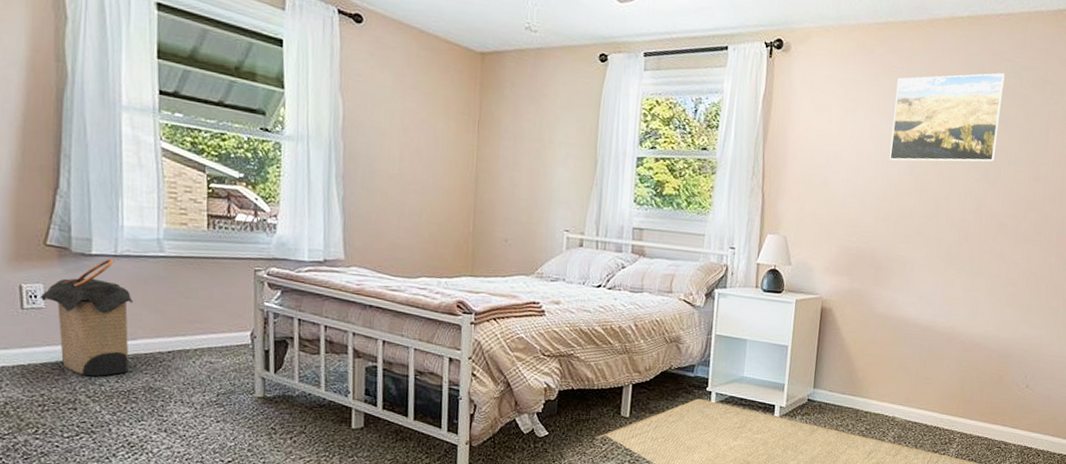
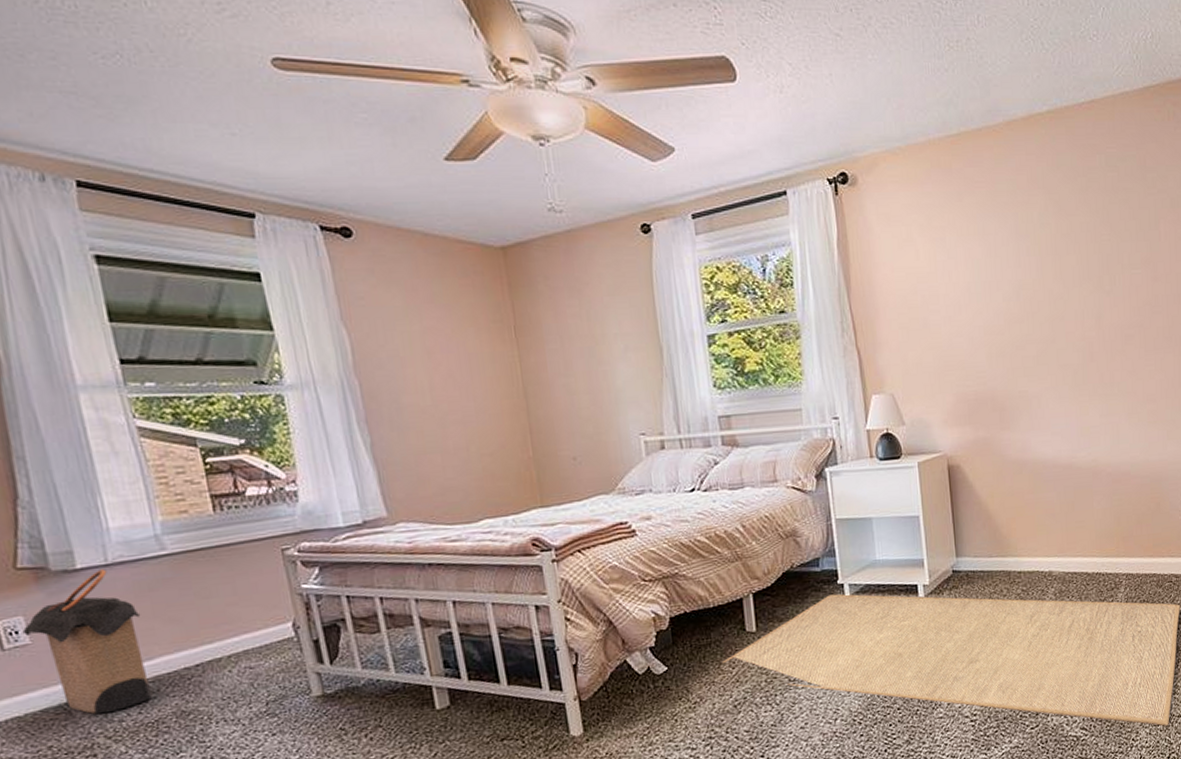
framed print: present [889,72,1005,162] -> none [983,167,1106,287]

